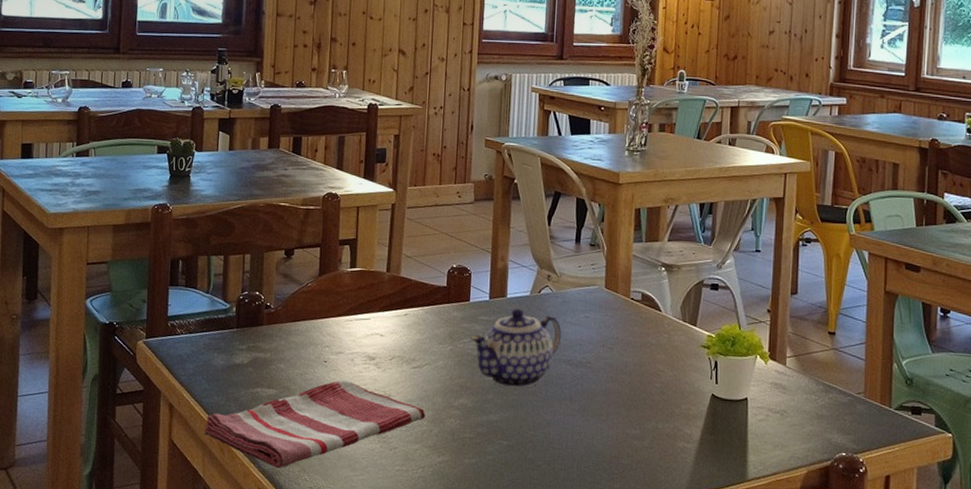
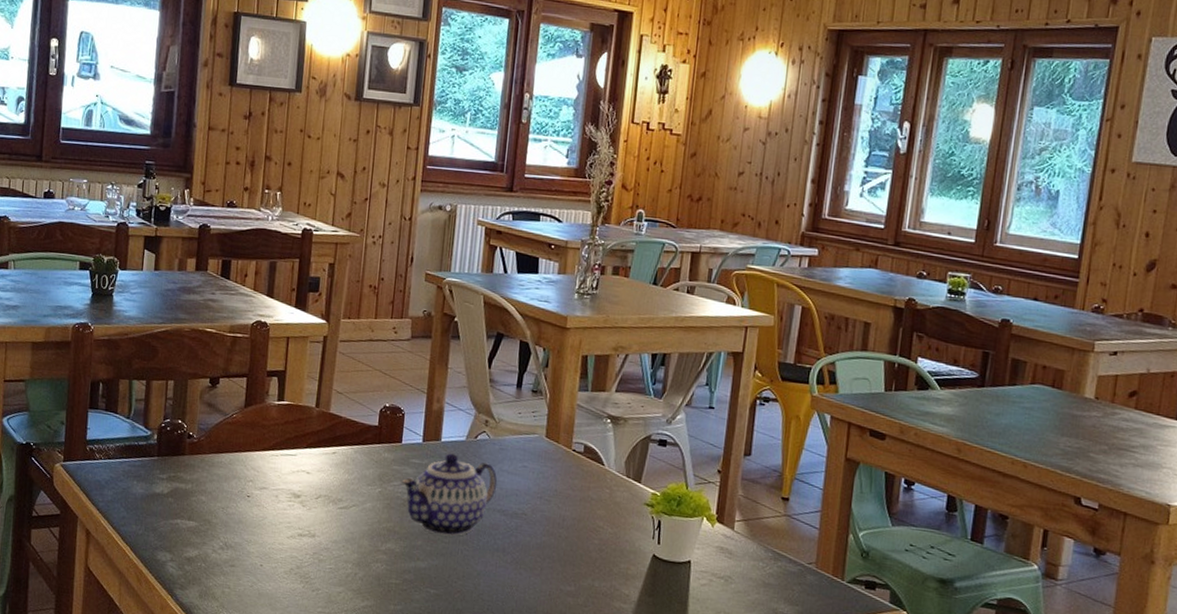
dish towel: present [203,379,426,469] -> none [121,516,351,603]

